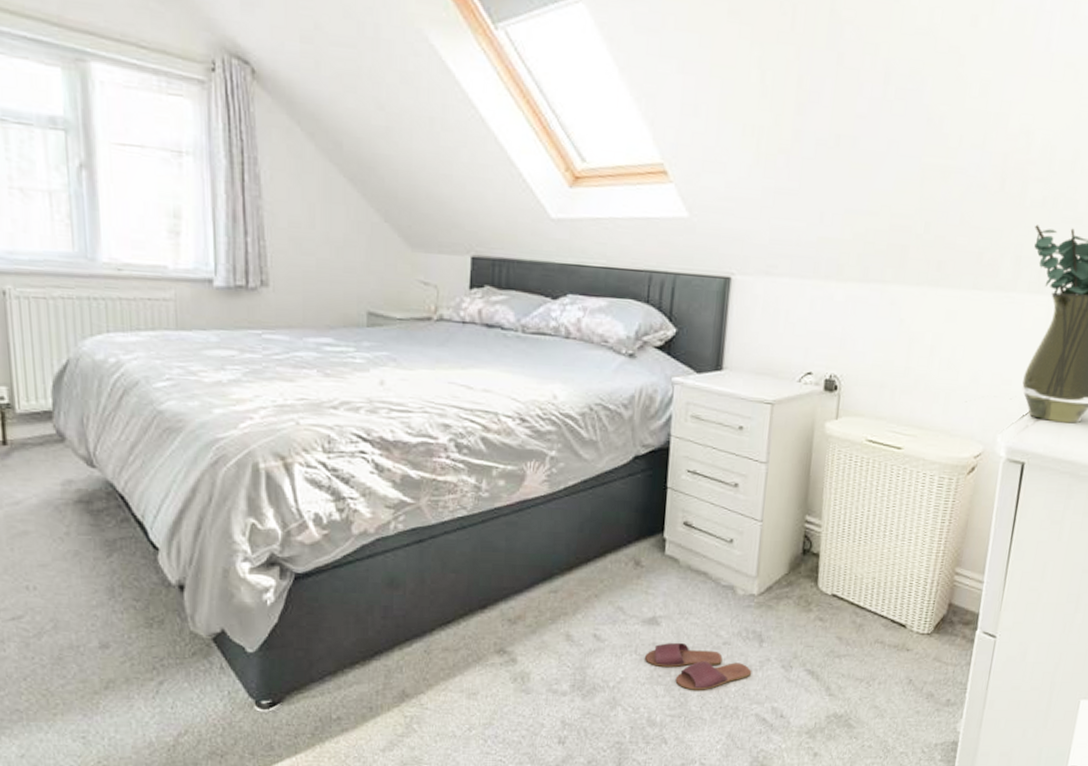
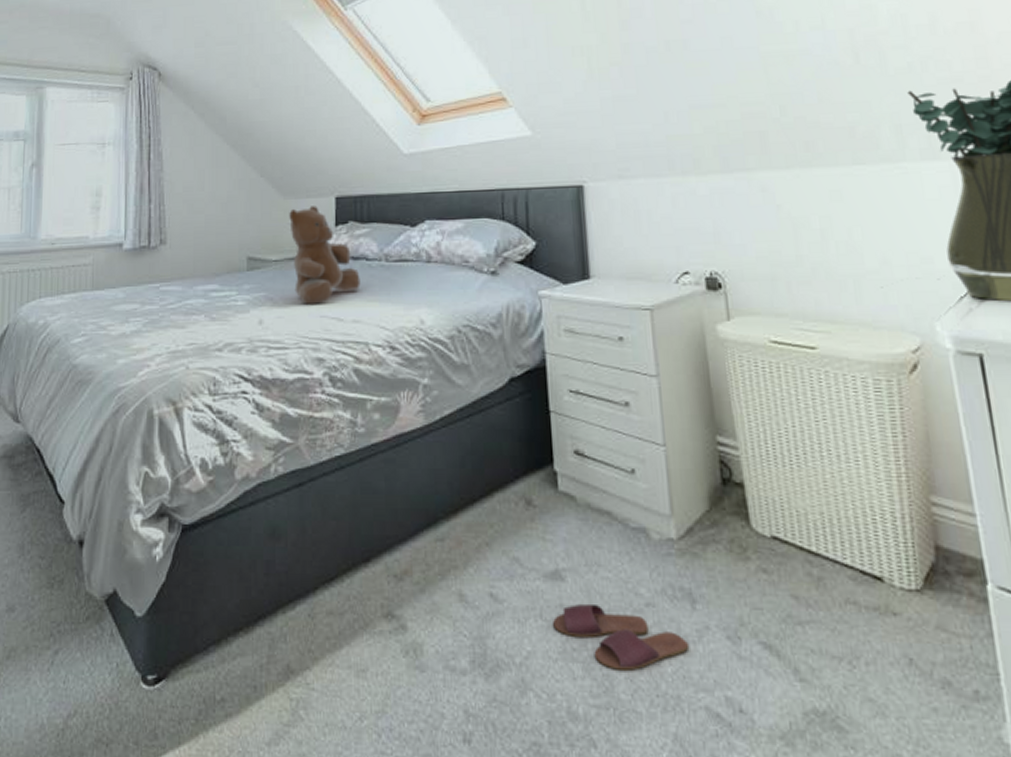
teddy bear: none [417,263,494,370] -> present [289,206,361,304]

